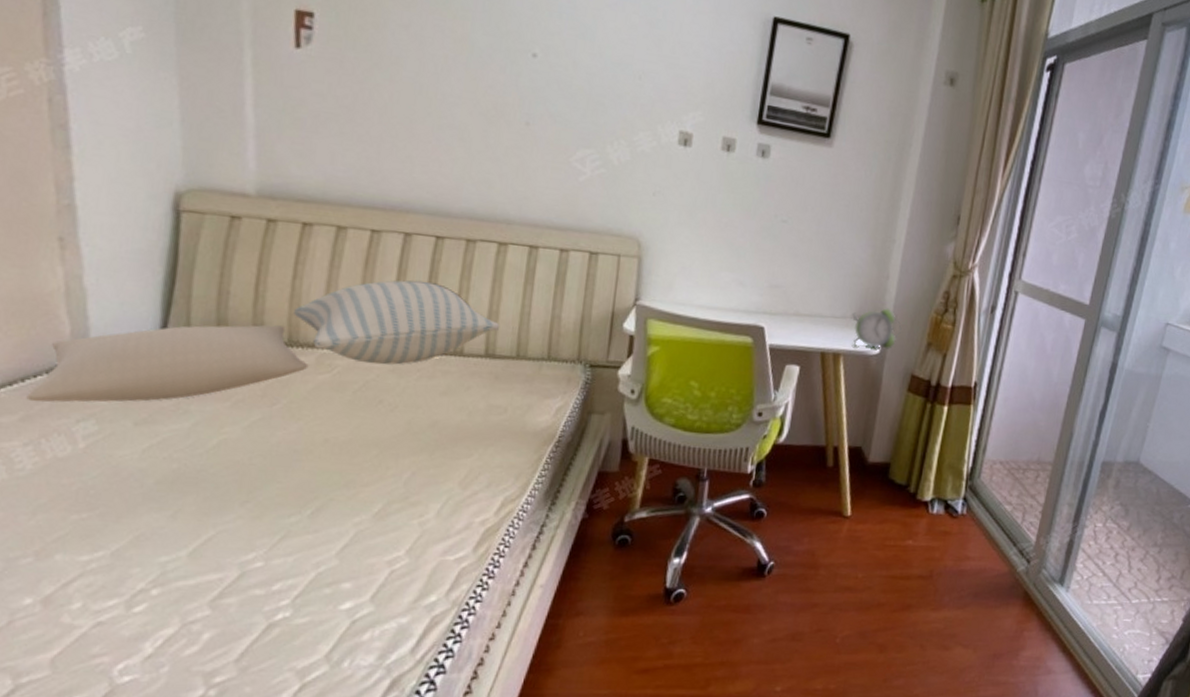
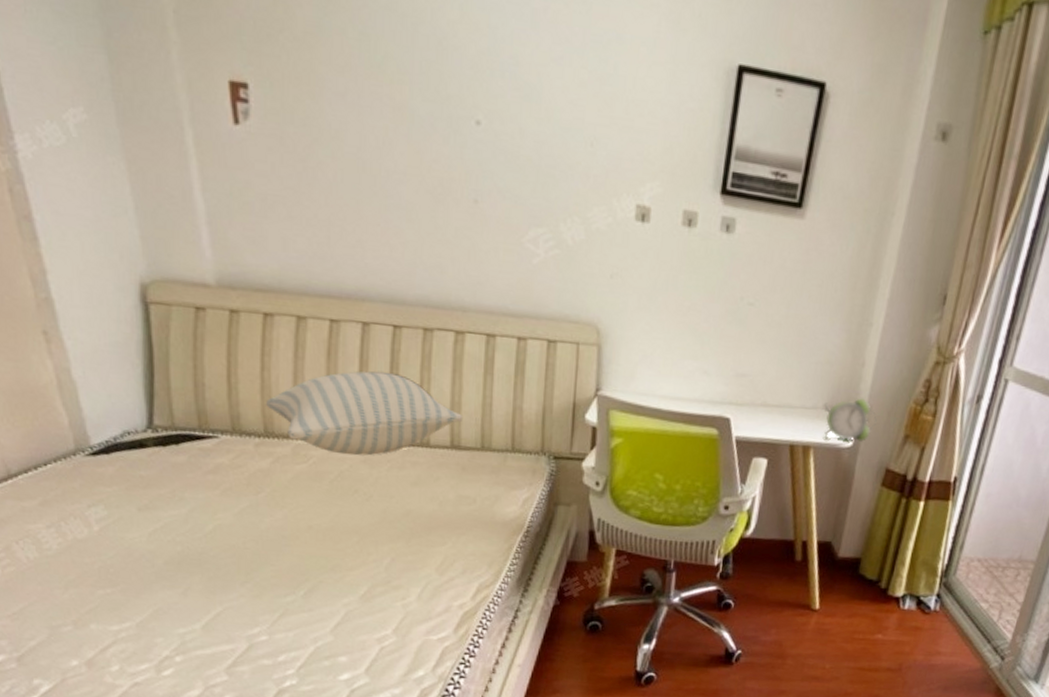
pillow: present [26,325,309,403] -> none [41,416,286,490]

